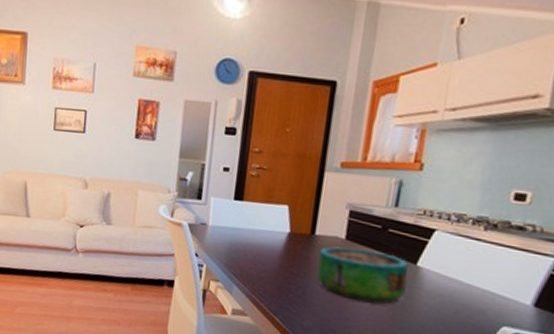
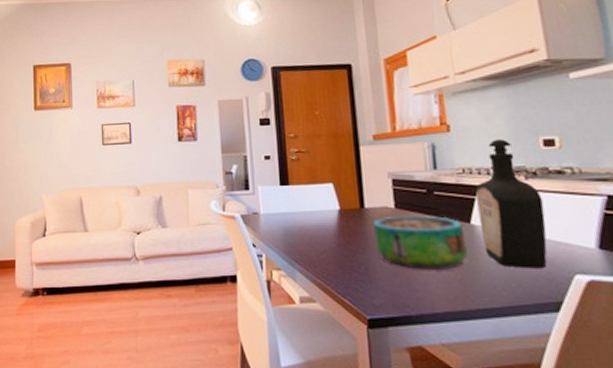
bottle: none [422,185,496,317] -> present [475,139,547,269]

